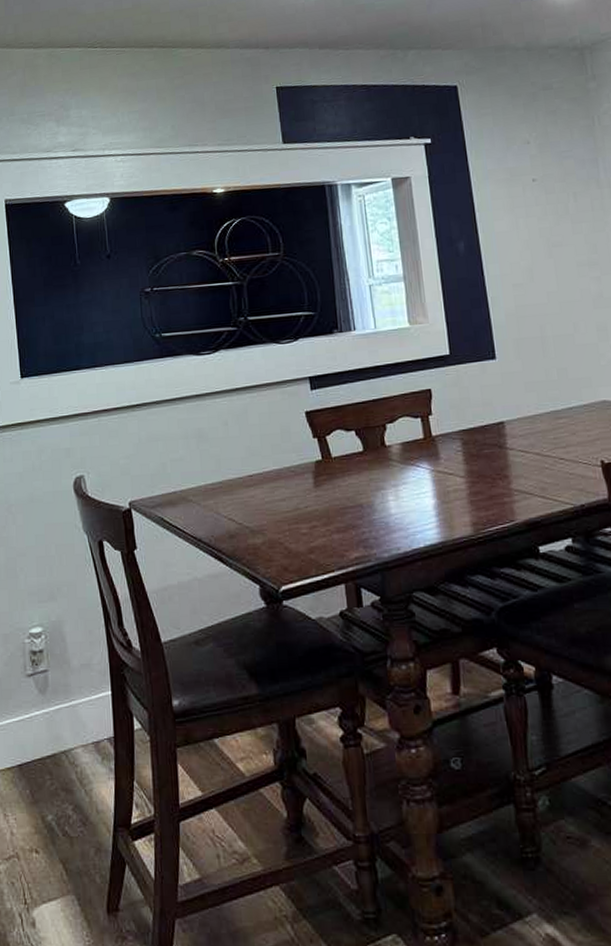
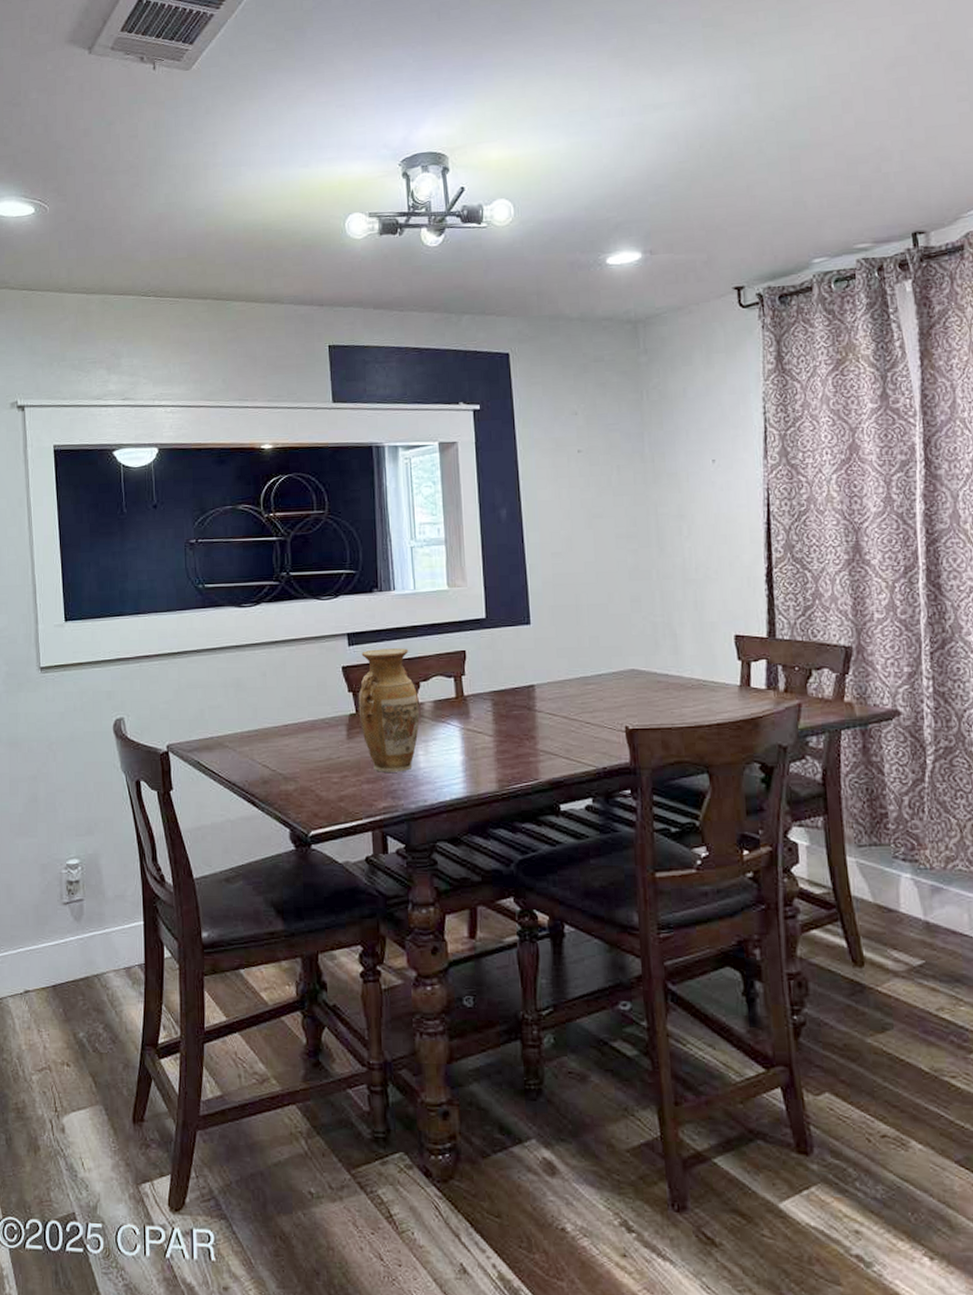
vase: none [323,389,388,521] -> present [358,648,420,772]

